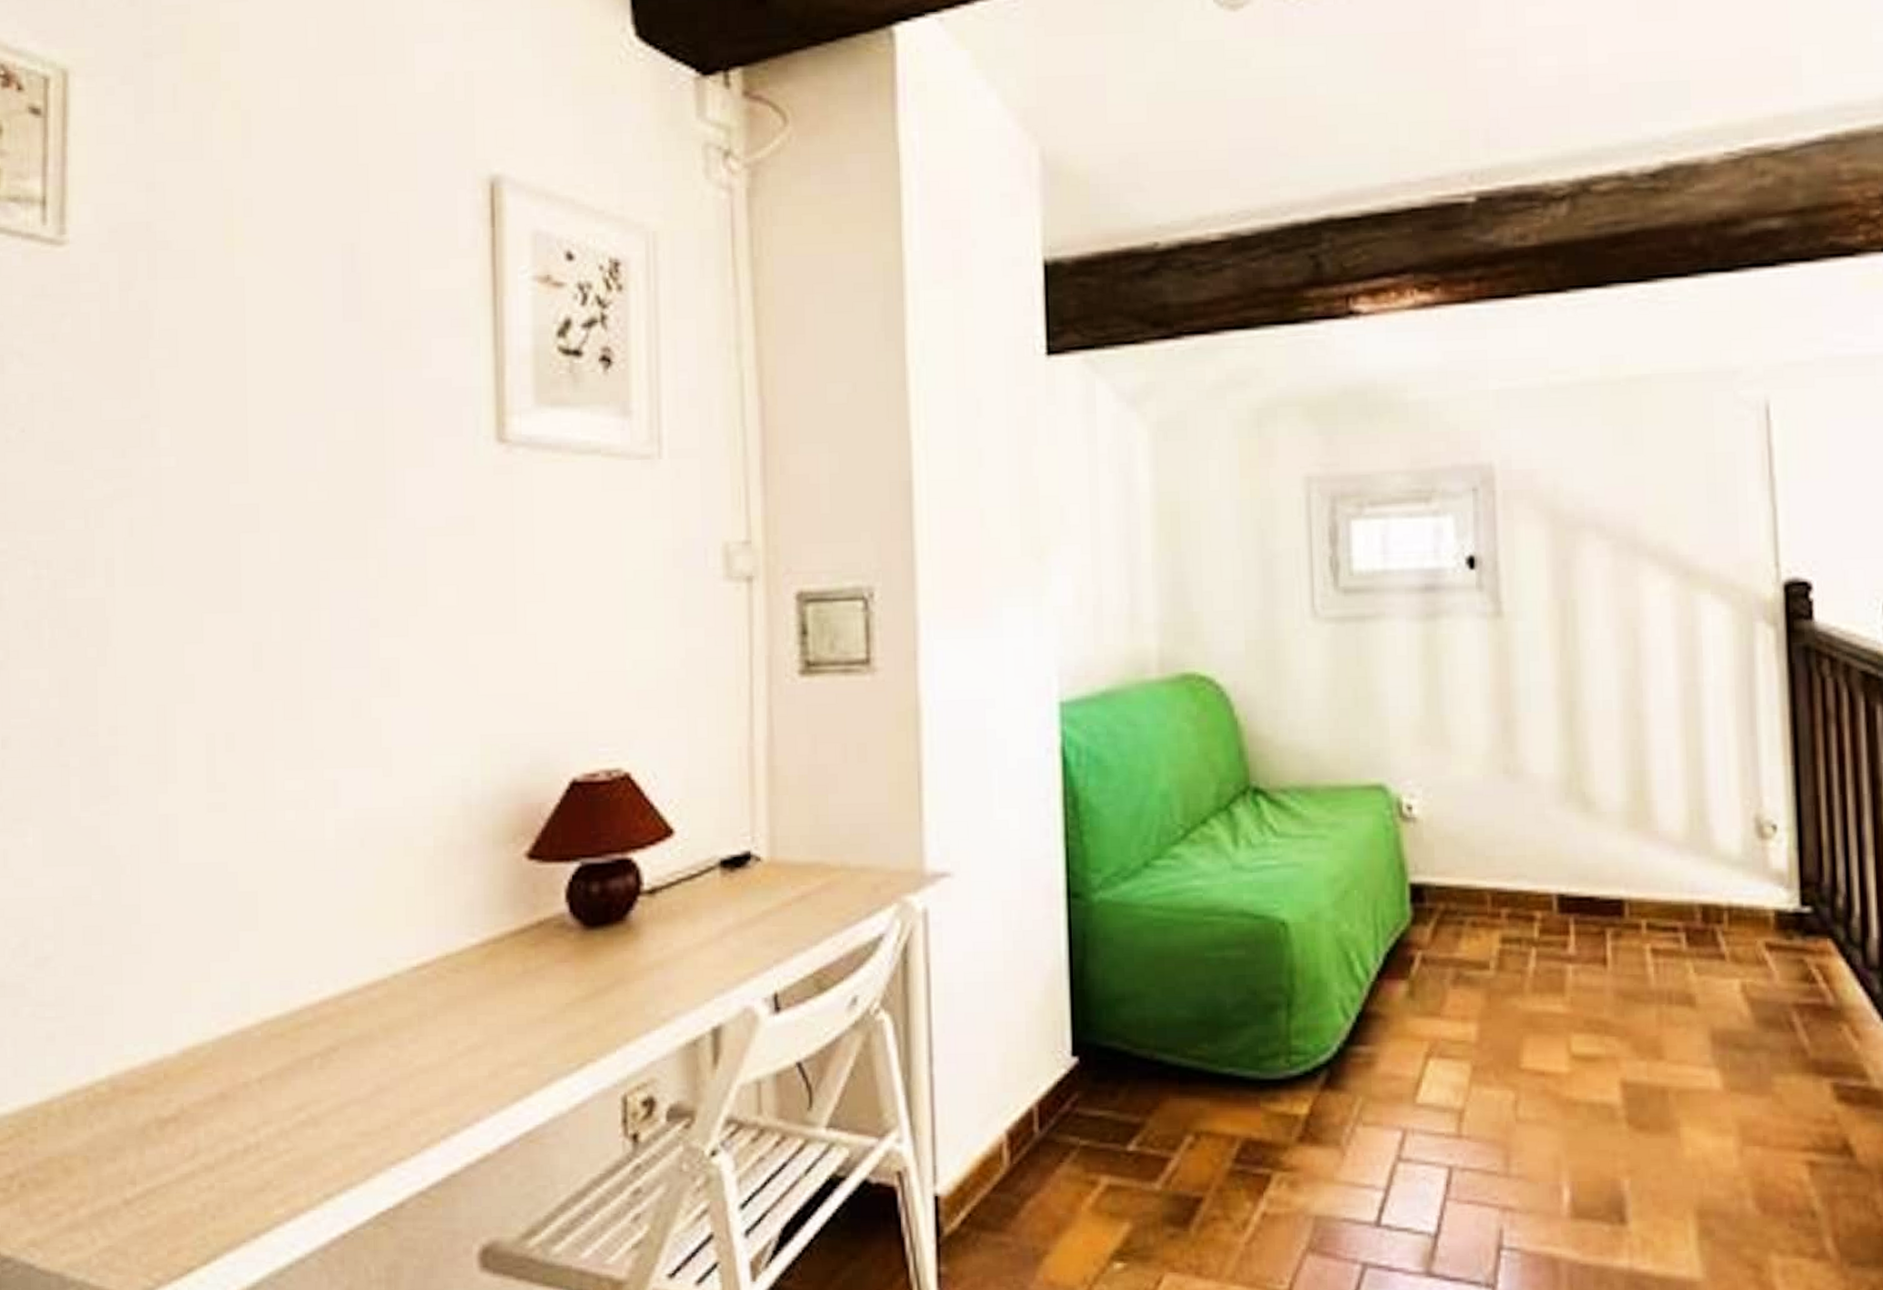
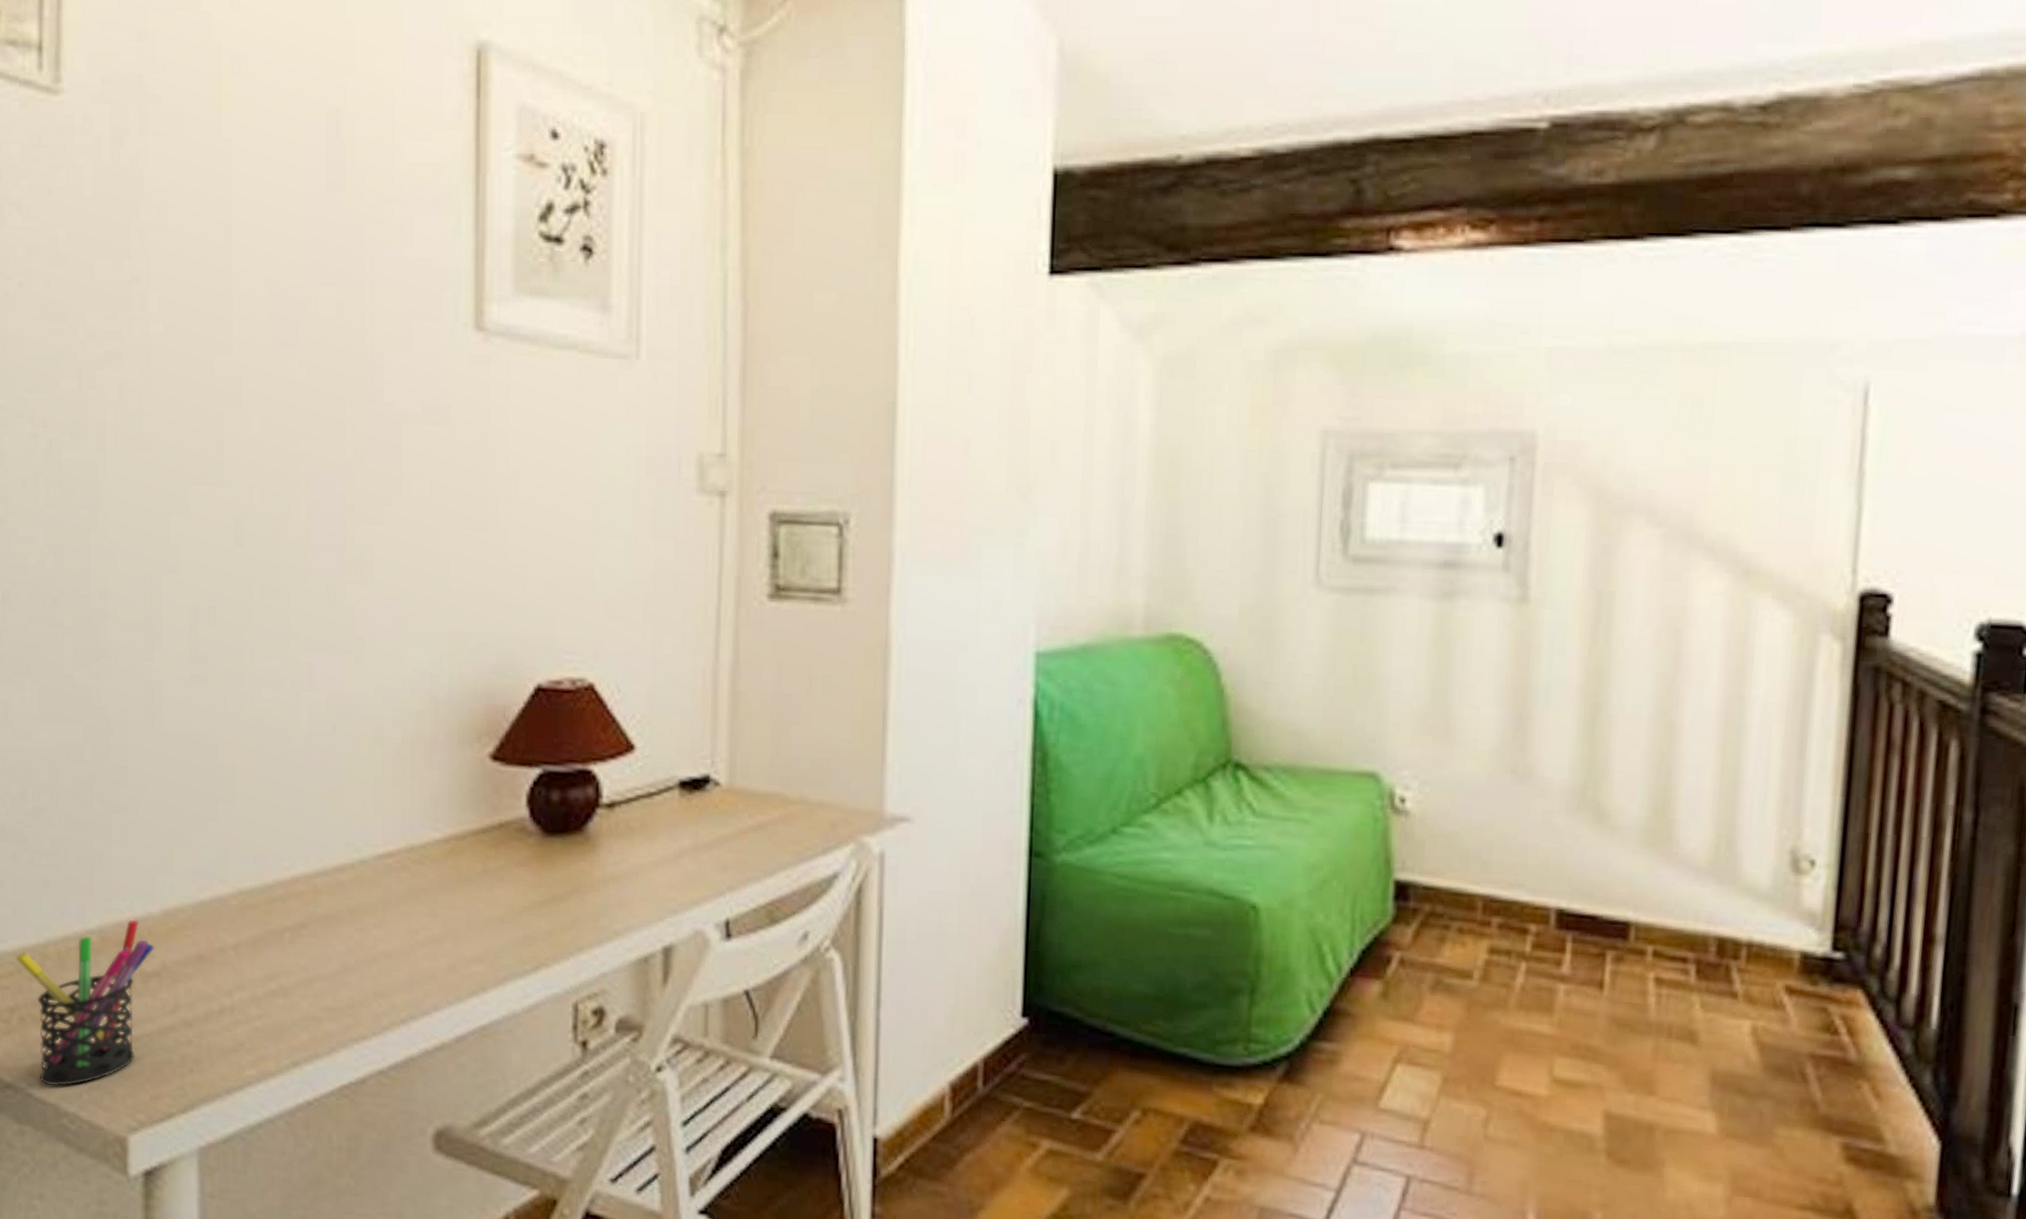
pen holder: none [16,1064,171,1254] -> present [16,919,154,1087]

